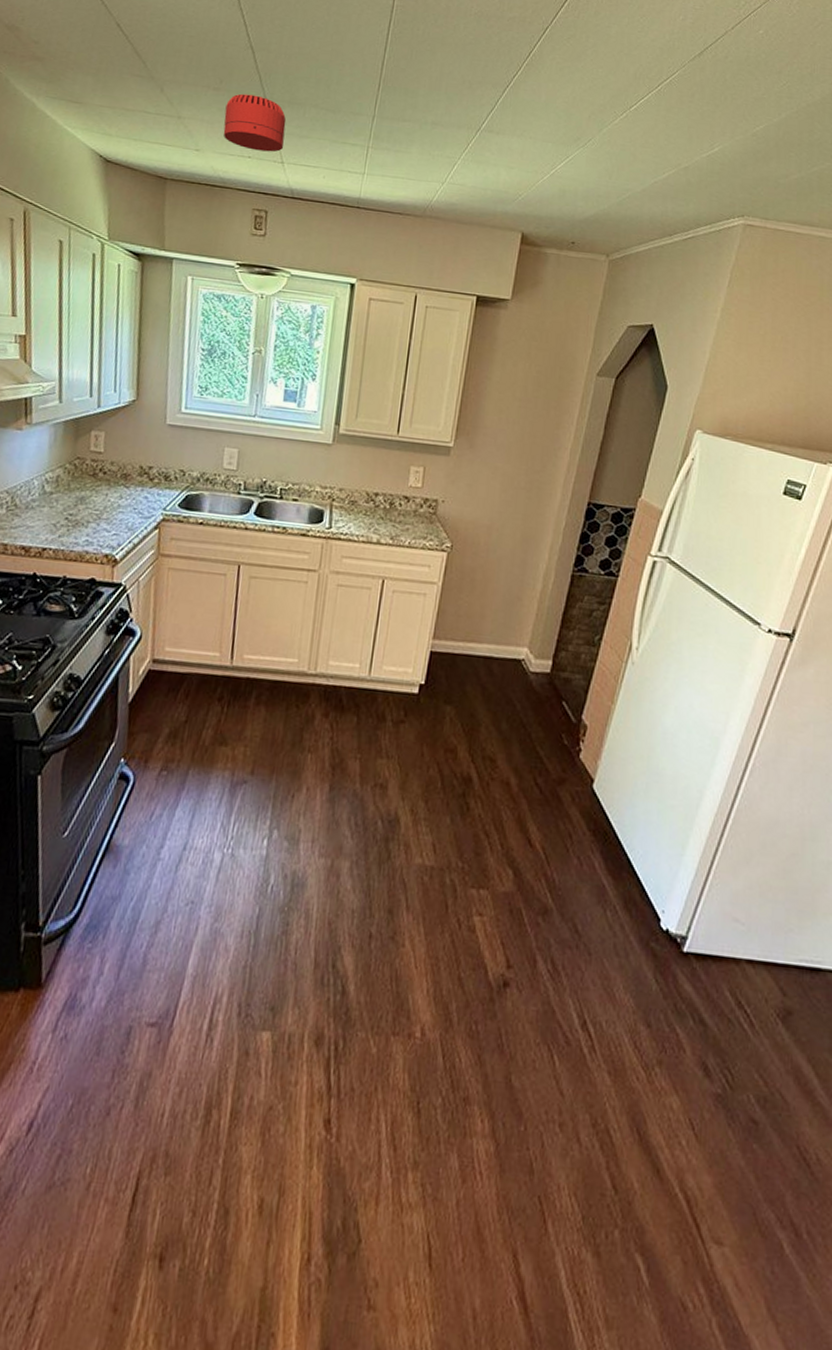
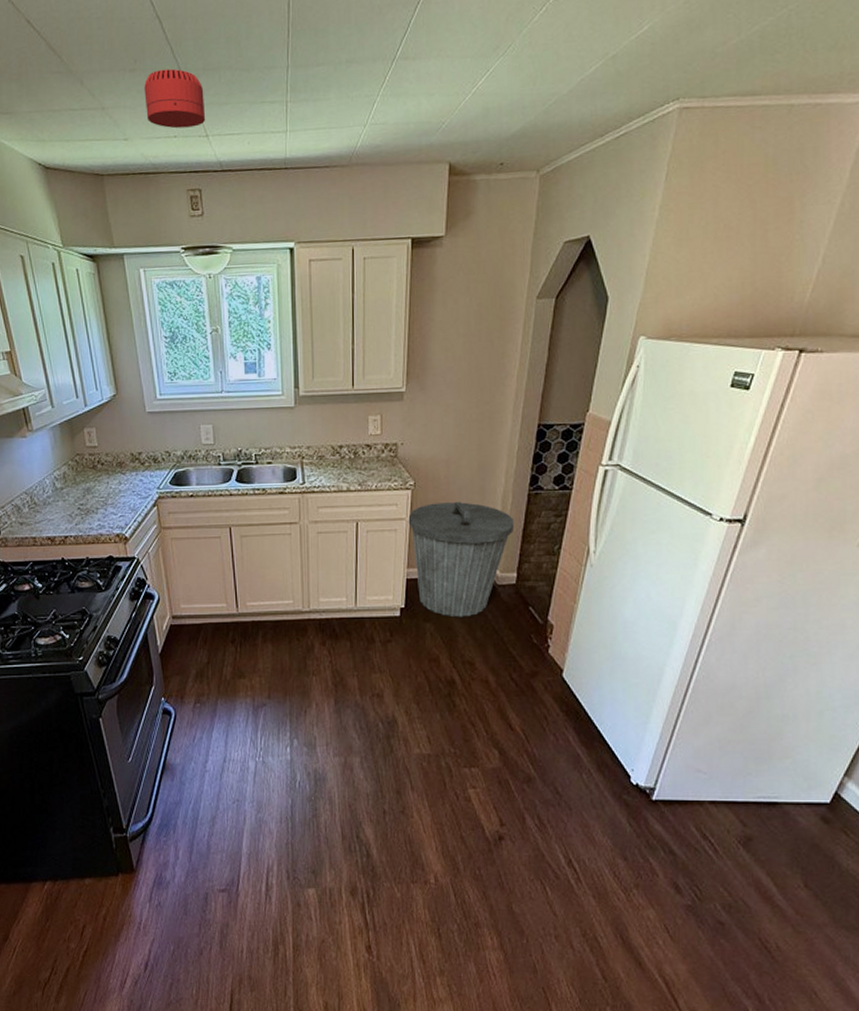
trash can: none [439,570,555,704] -> present [408,502,515,618]

